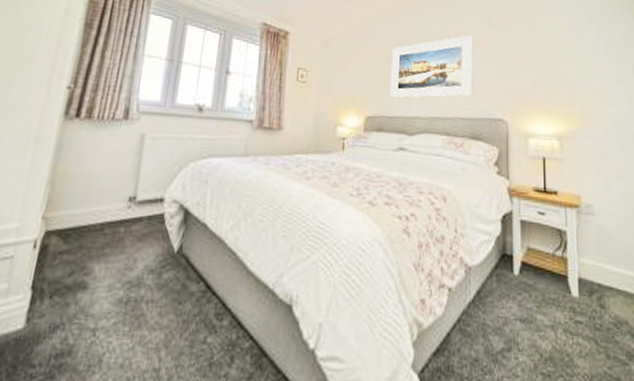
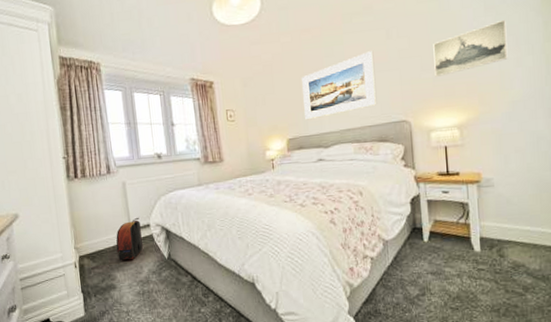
backpack: none [104,186,152,247] -> present [116,217,143,261]
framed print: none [536,32,610,78] -> present [433,19,508,77]

